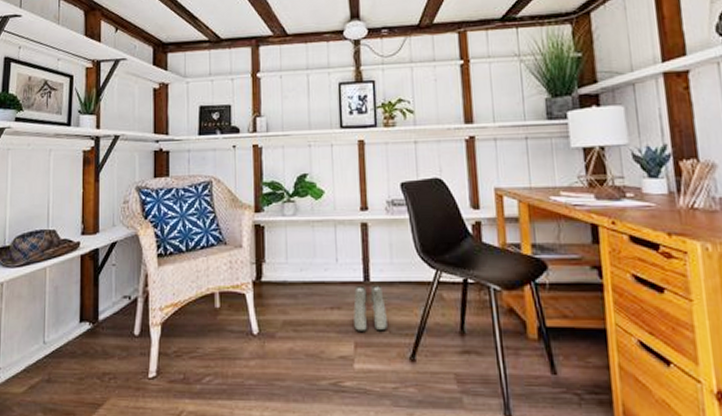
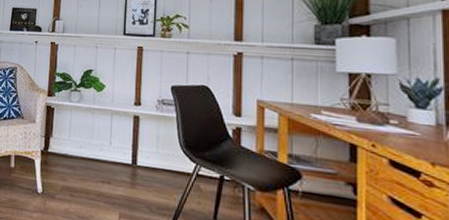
boots: present [353,285,387,331] -> none [120,166,149,207]

